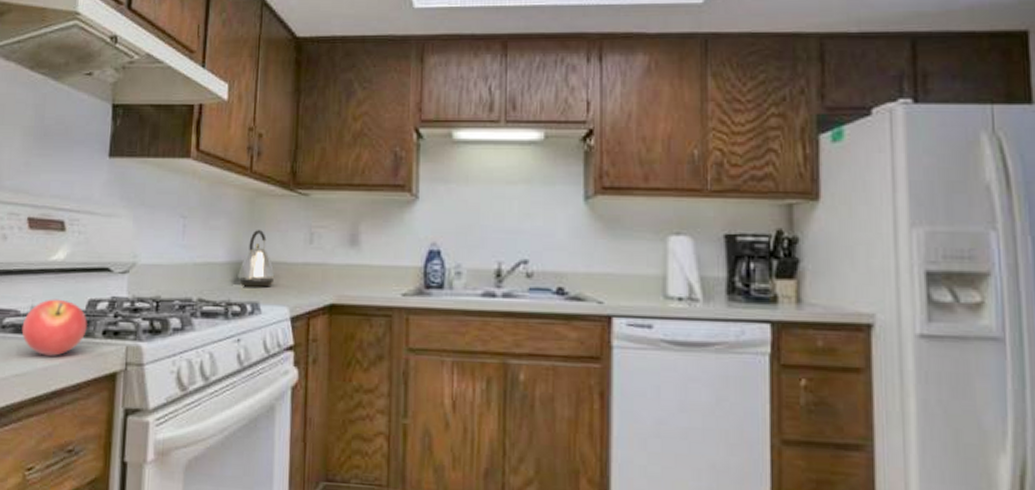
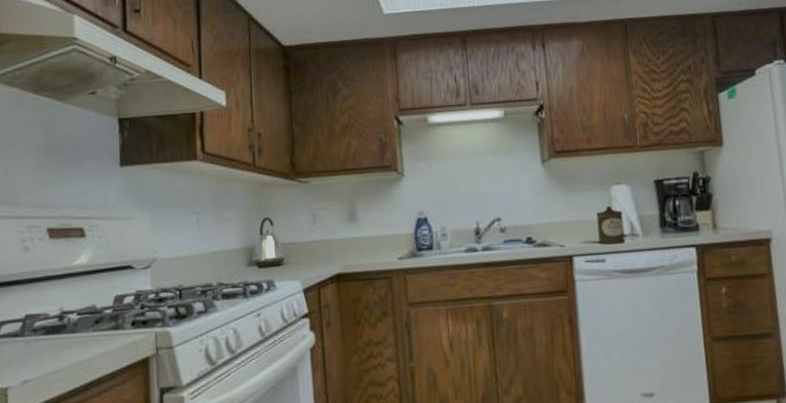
fruit: present [21,299,88,356] -> none [53,299,117,351]
canister: none [647,260,680,310] -> present [596,206,626,246]

